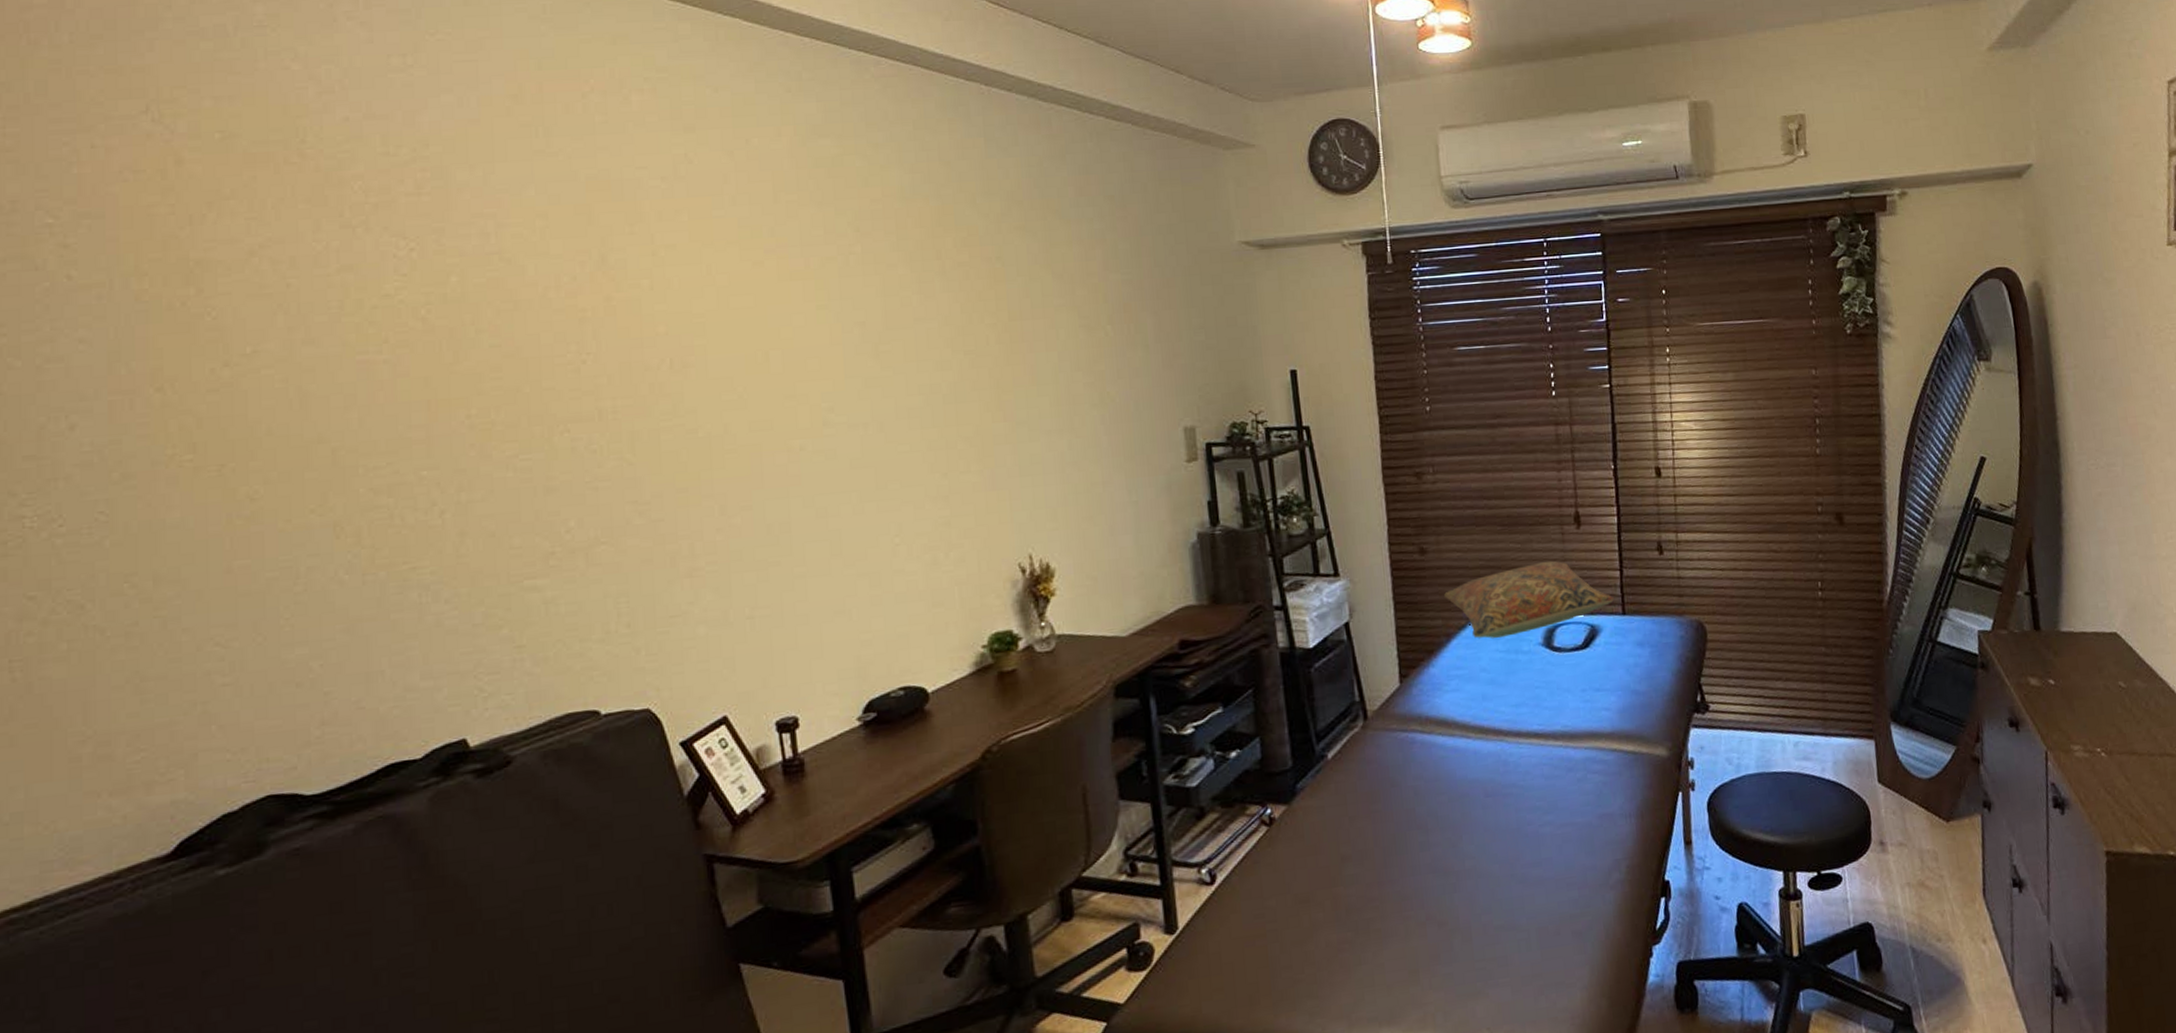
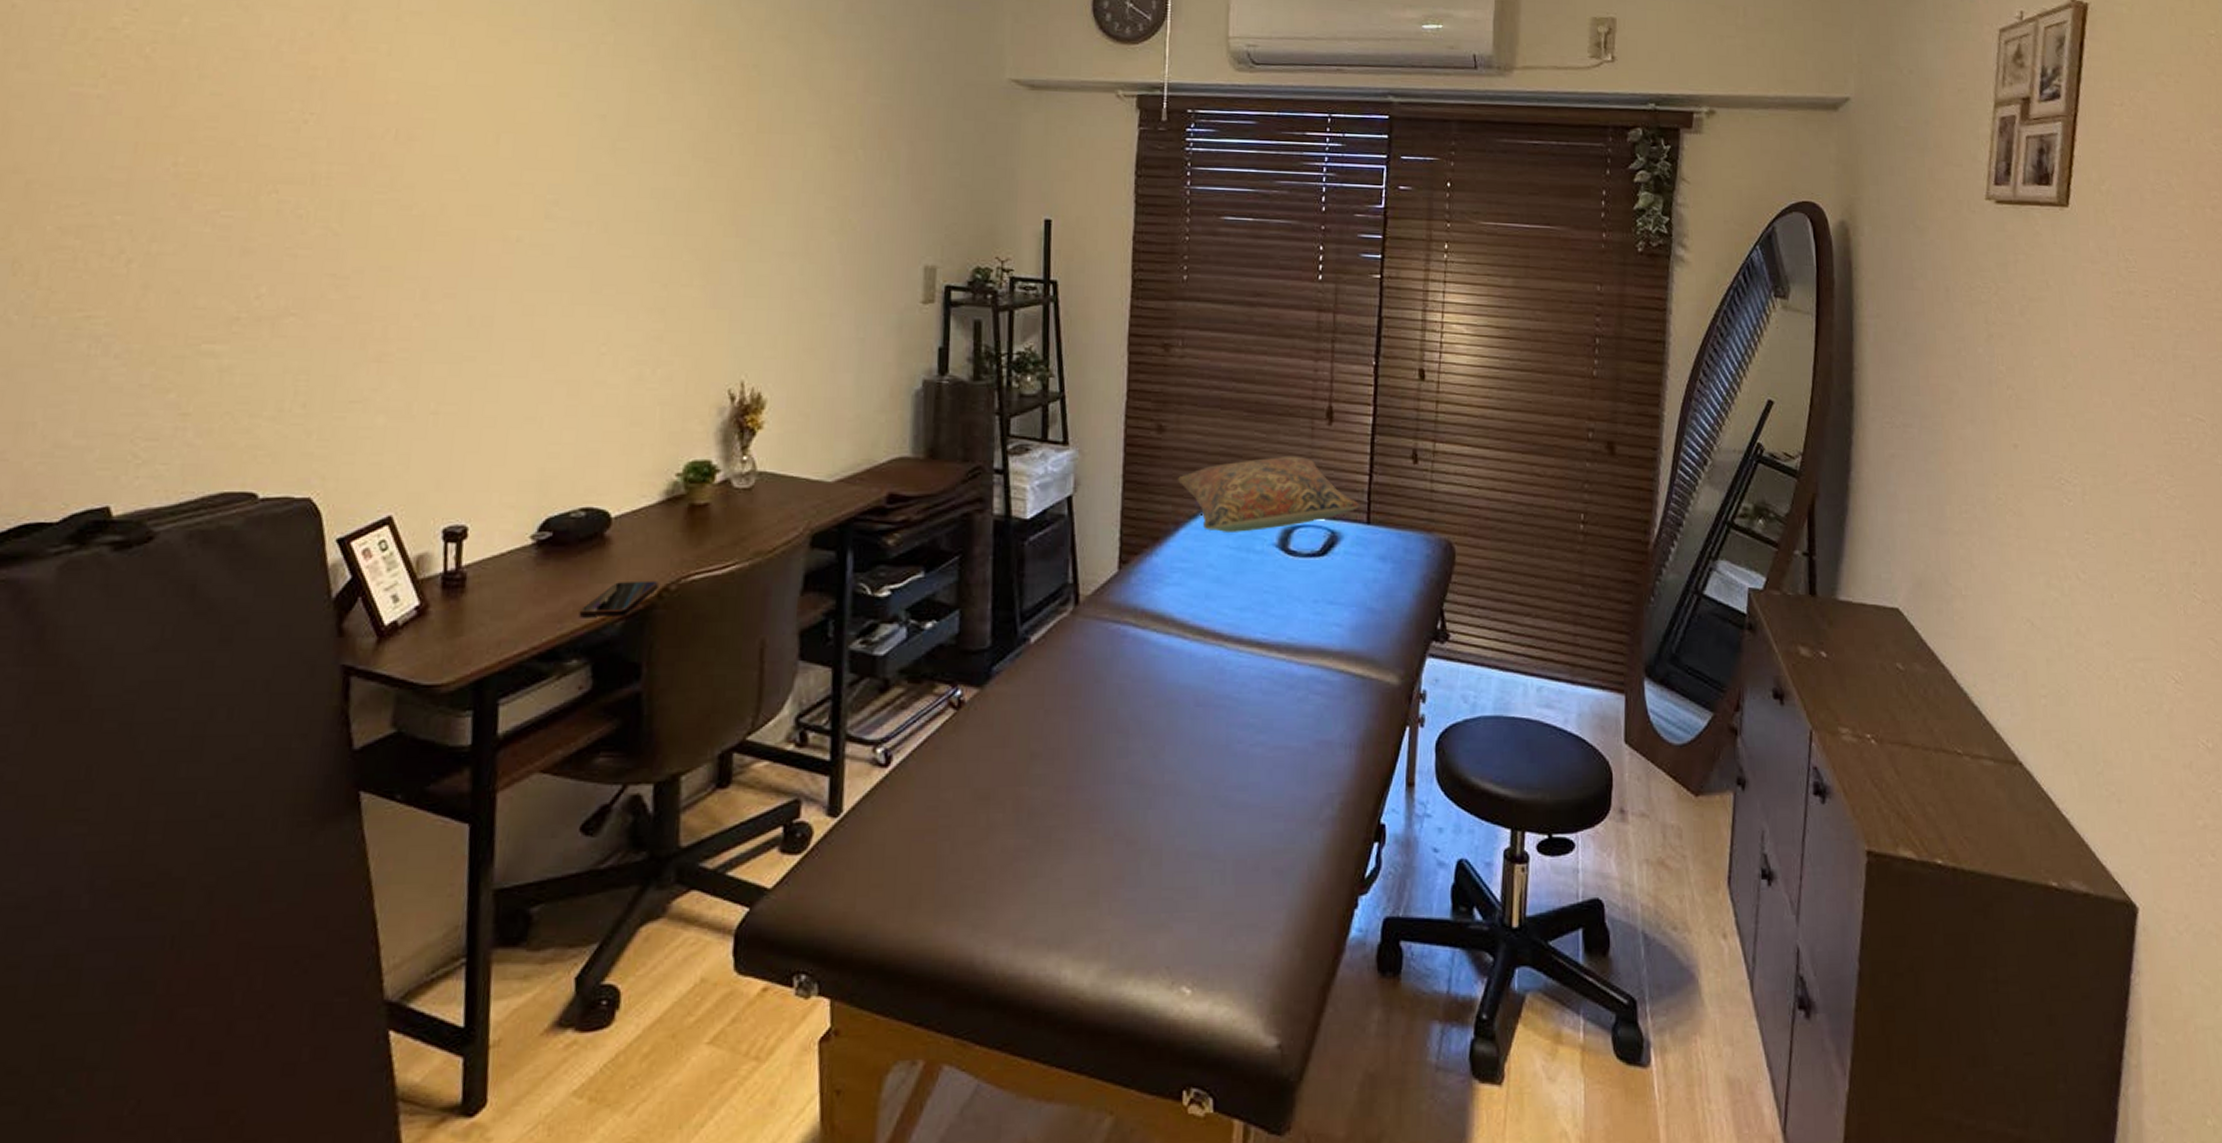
phone: none [912,744,981,785] -> present [579,580,659,616]

